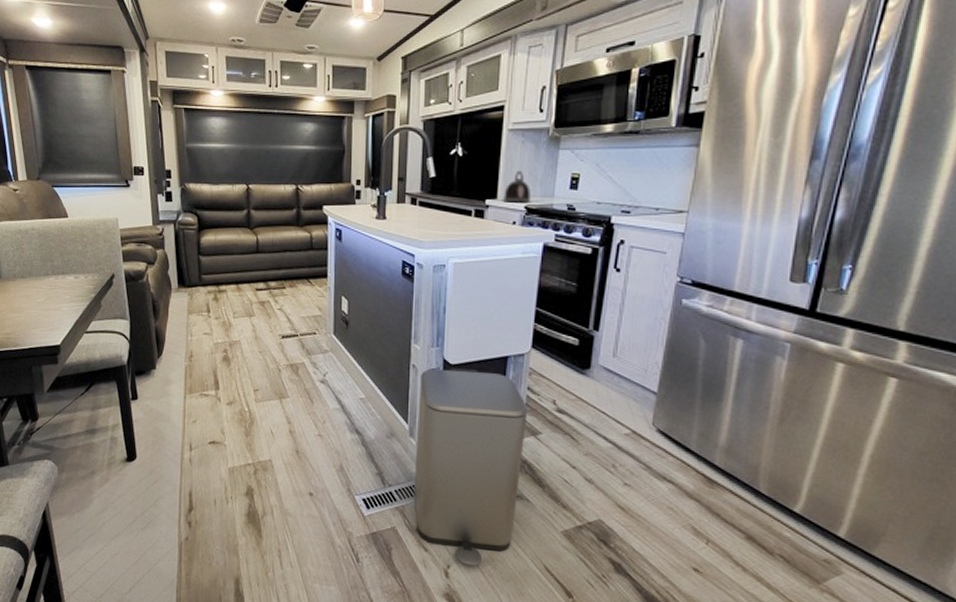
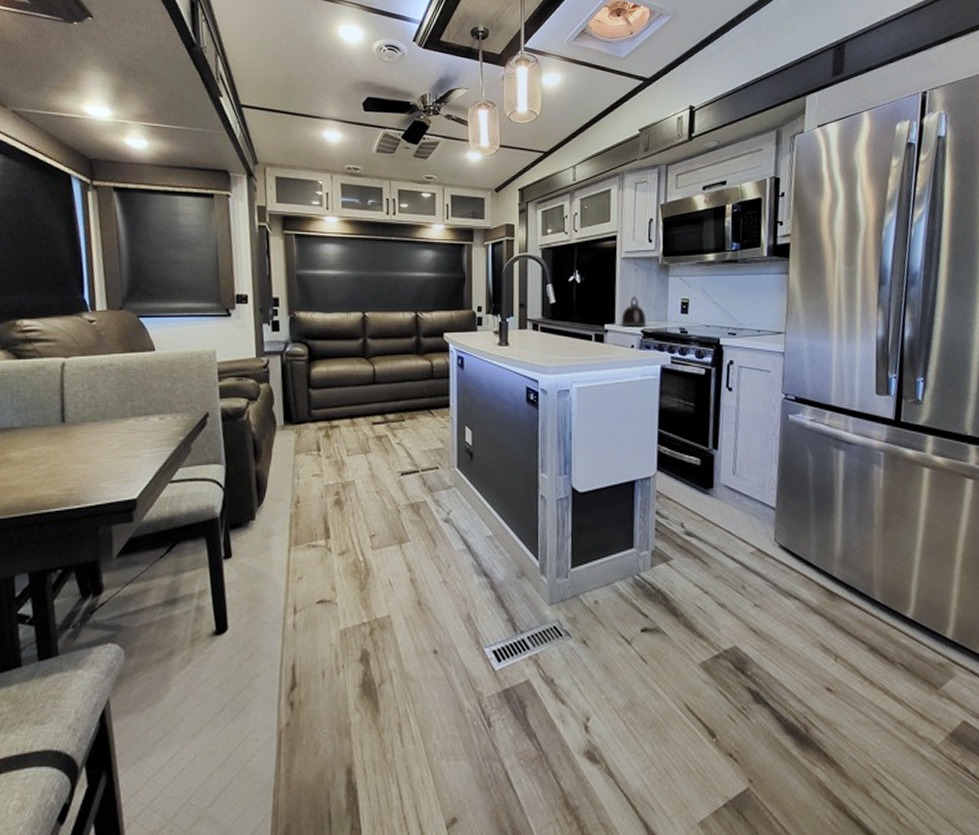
pedal bin: present [414,368,528,566] -> none [547,496,658,714]

